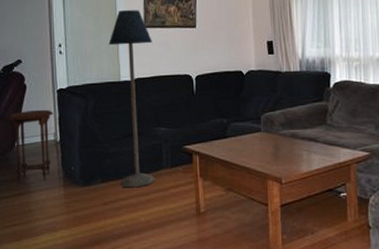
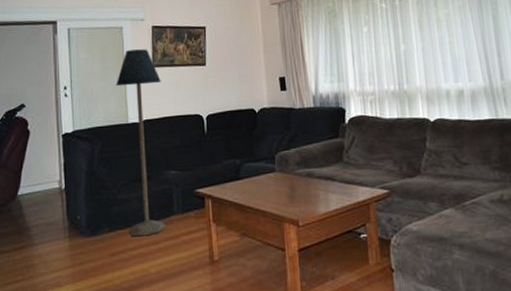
side table: present [9,109,53,184] -> none [11,155,58,236]

